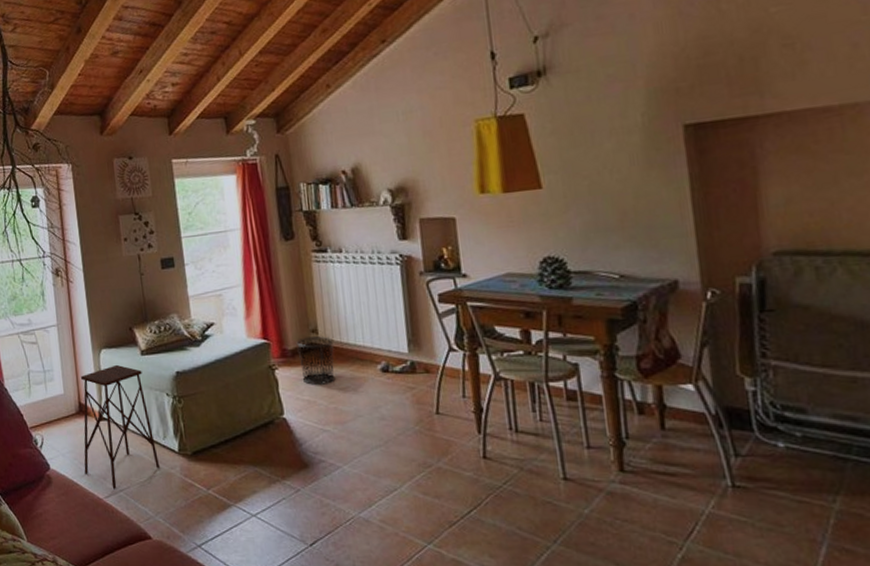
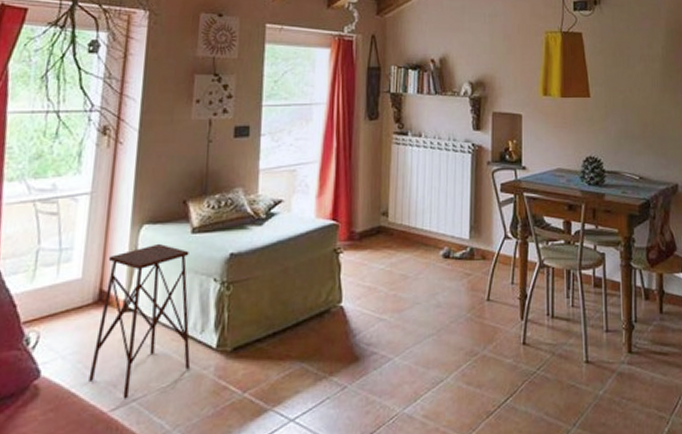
waste bin: present [296,336,336,386] -> none [365,219,403,272]

